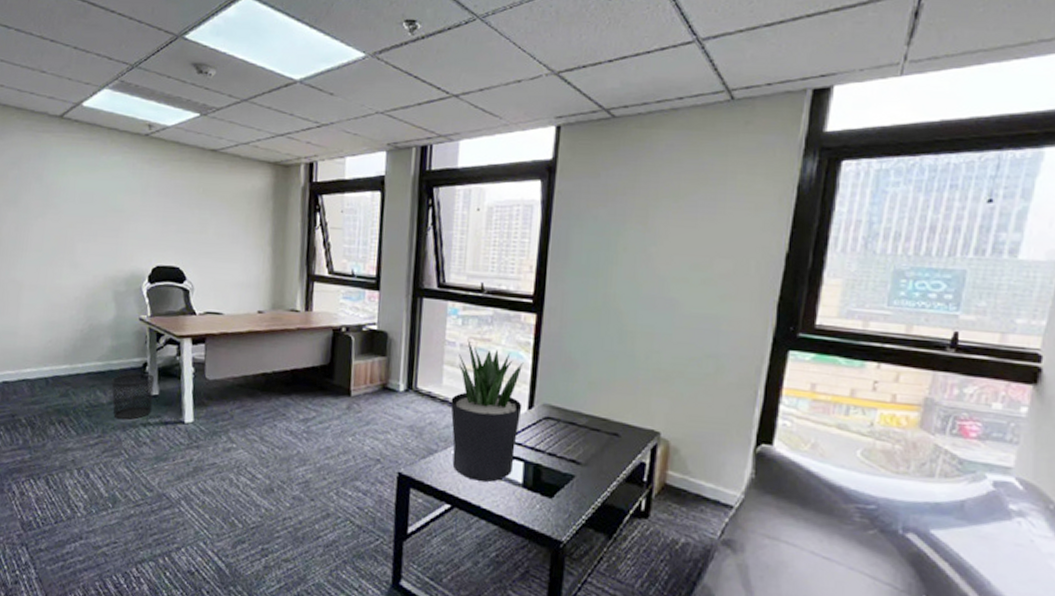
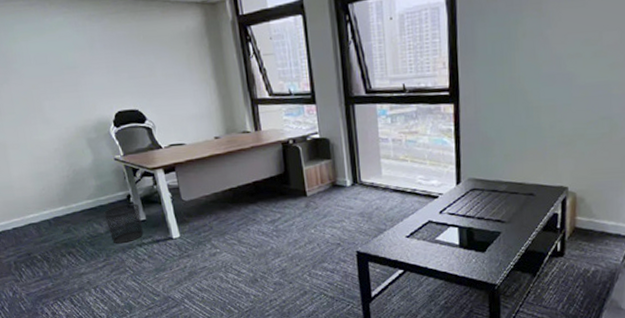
planter: present [450,338,524,482] -> none [391,134,452,248]

